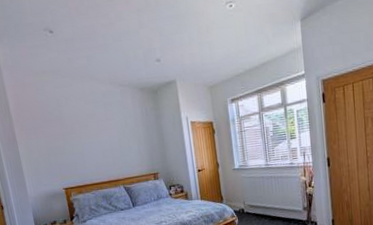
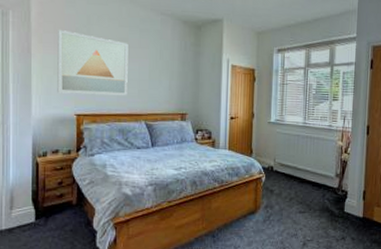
wall art: none [34,115,104,172] -> present [57,29,128,96]

